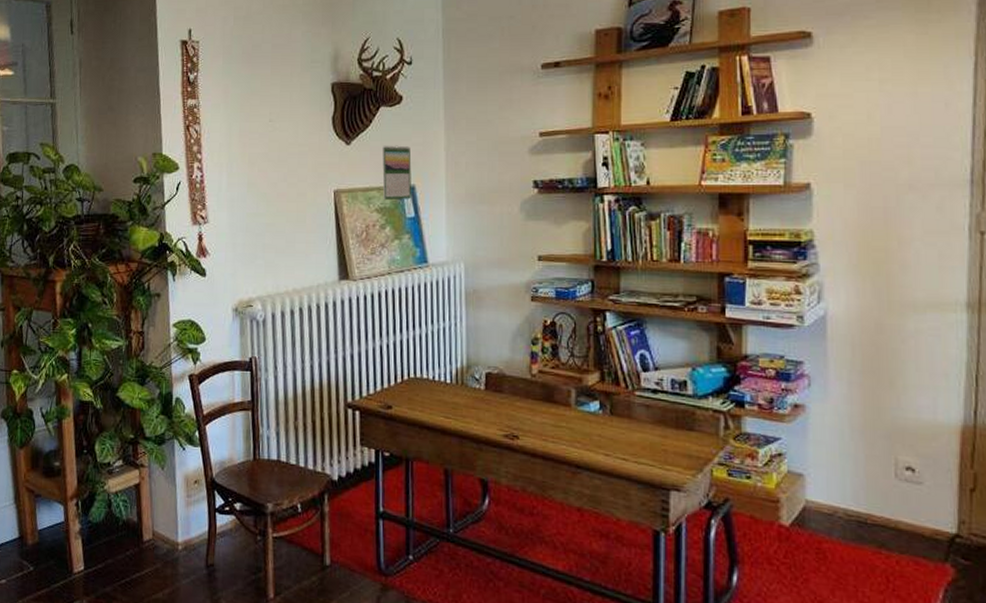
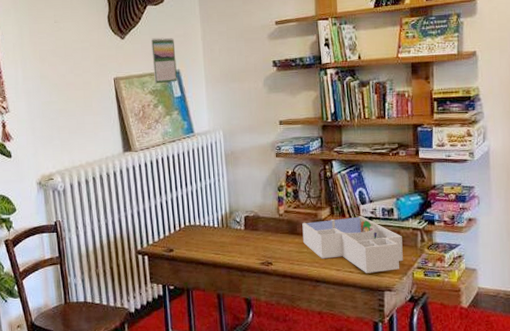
desk organizer: none [561,387,698,464] -> present [302,216,403,273]

